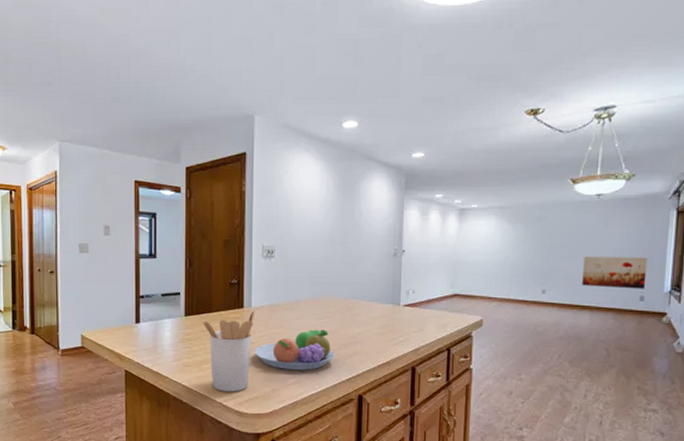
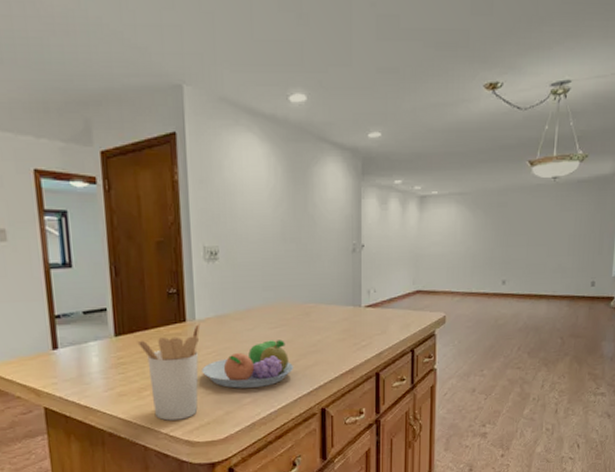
wall art: present [582,257,648,289] -> none [539,242,599,275]

